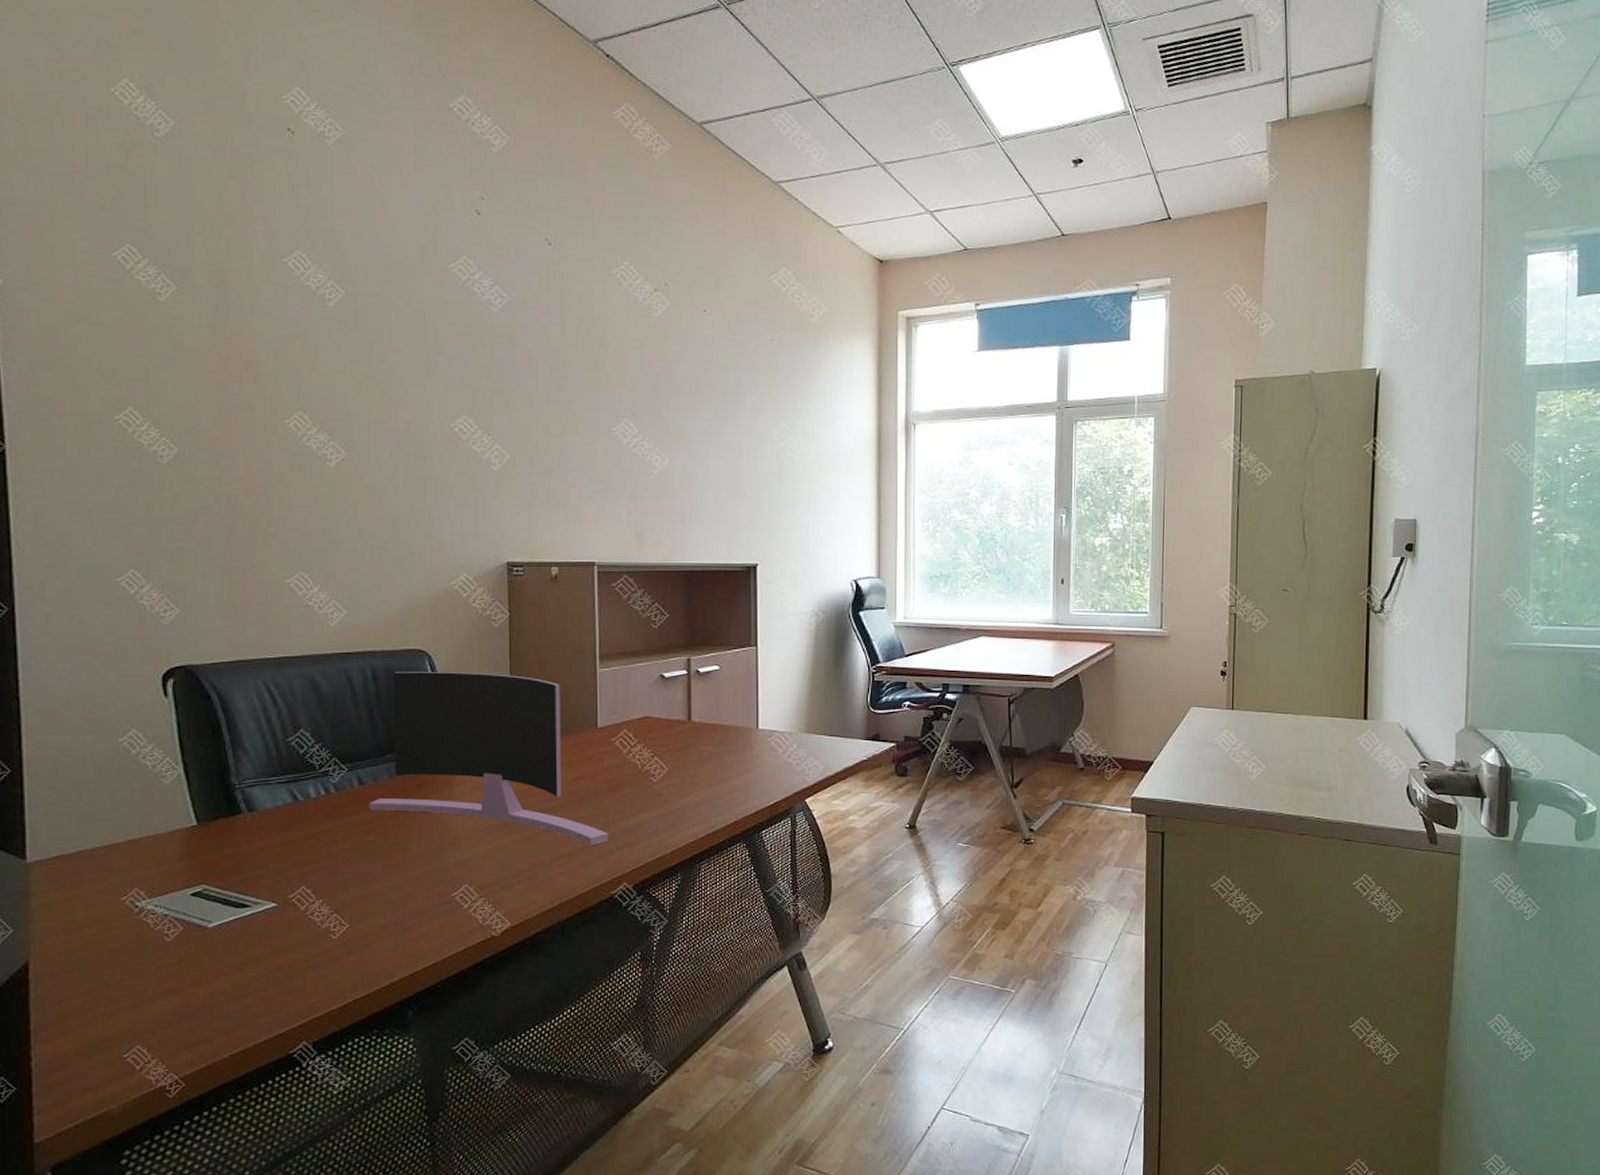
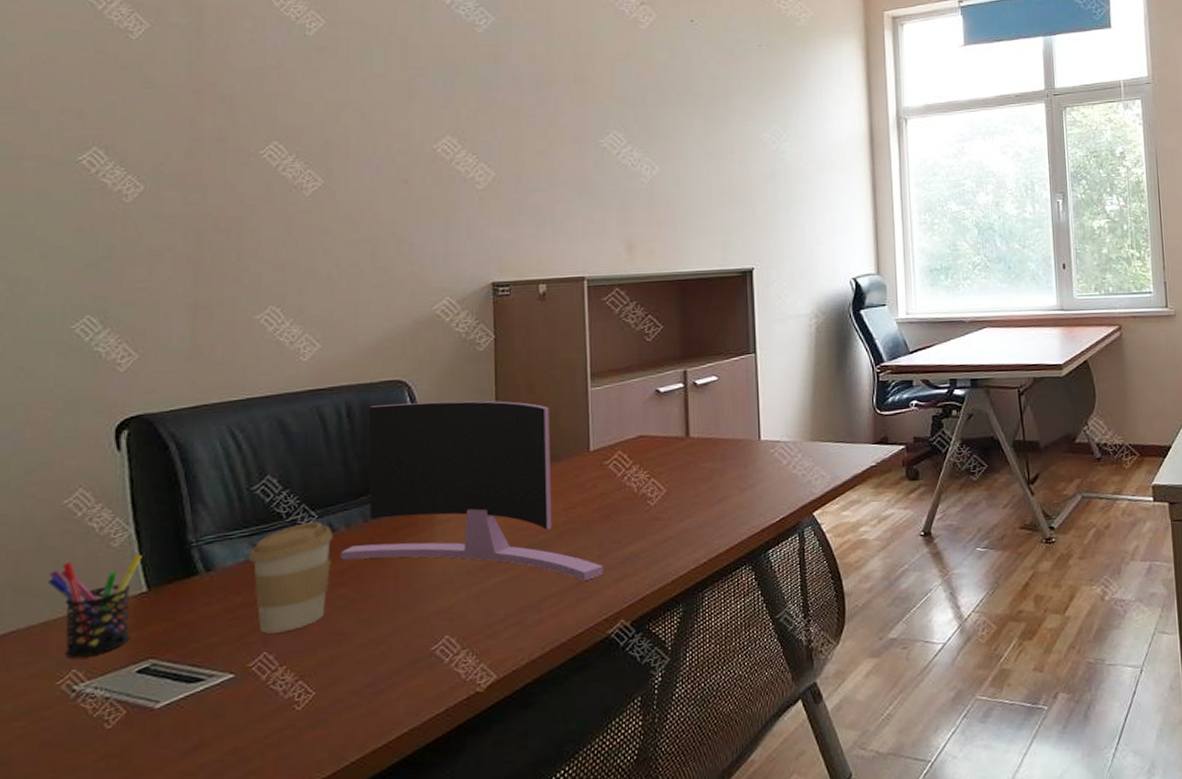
pen holder: none [108,791,191,879] -> present [47,554,142,659]
coffee cup: none [286,774,363,870] -> present [248,522,334,634]

